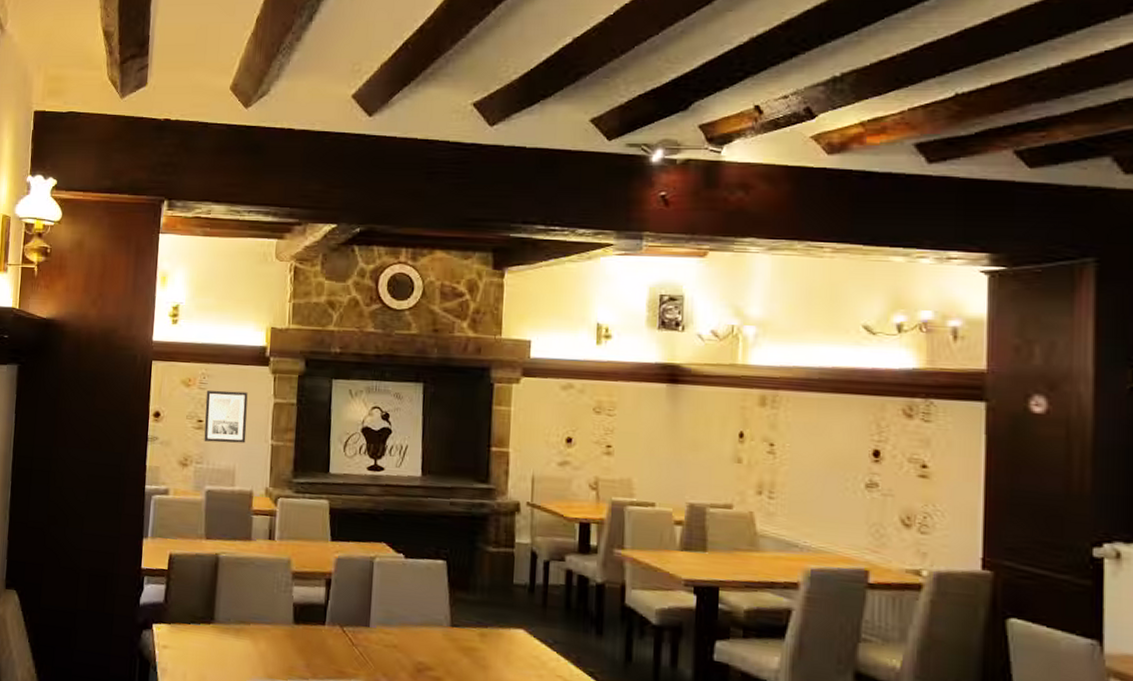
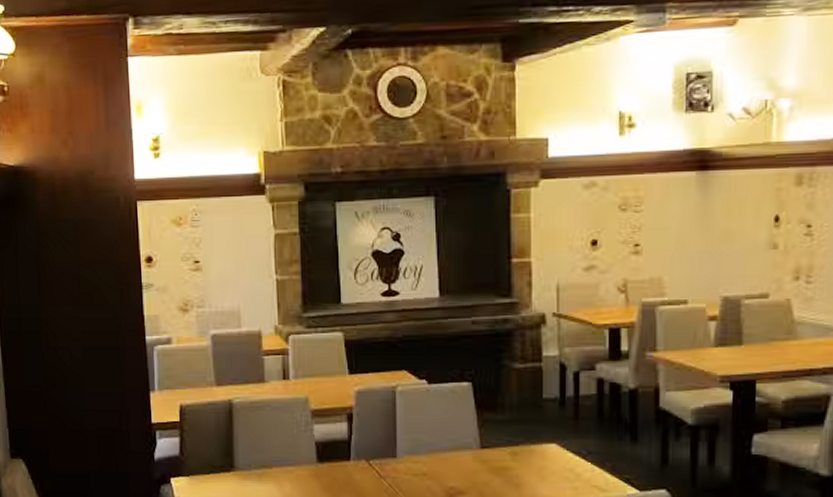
wall art: present [204,390,248,444] -> none [200,226,248,283]

